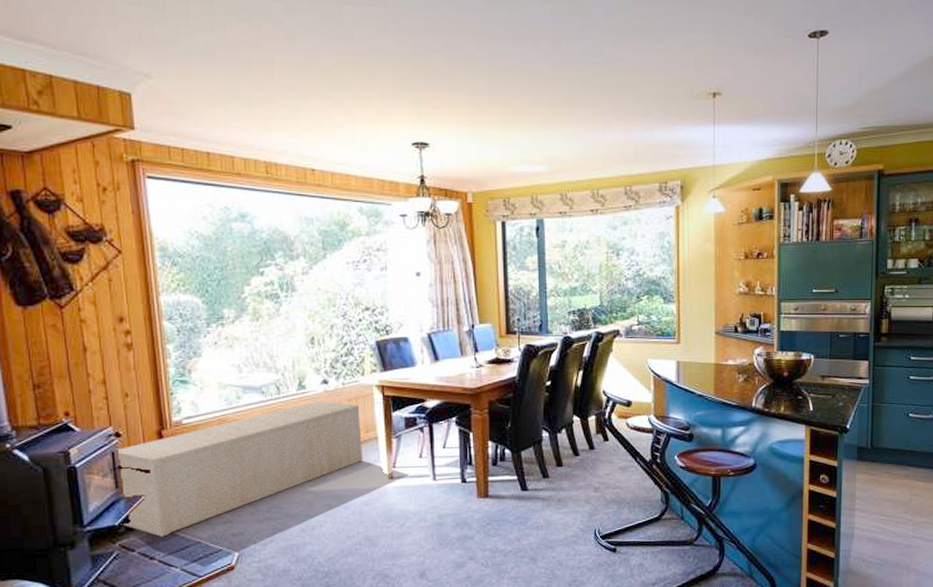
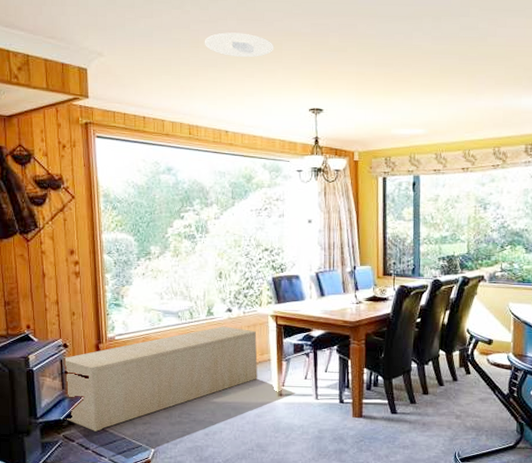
recessed light: none [280,51,367,82] -> present [204,32,274,58]

